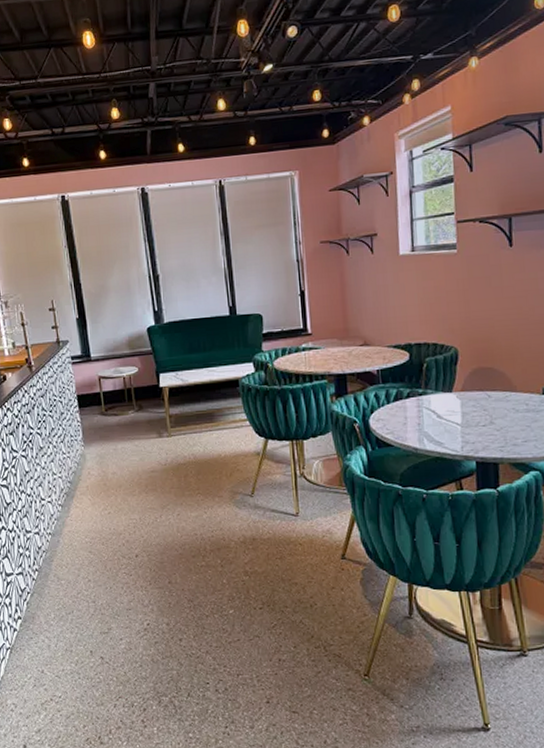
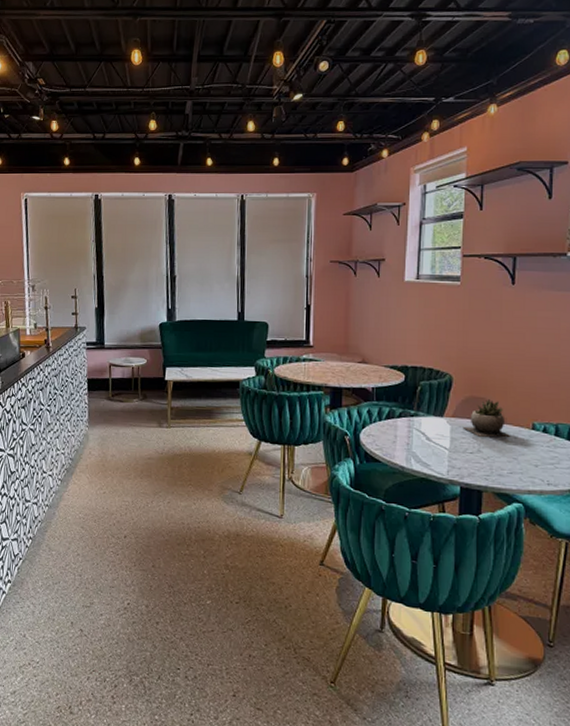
succulent plant: none [473,368,521,408] -> present [462,399,510,437]

